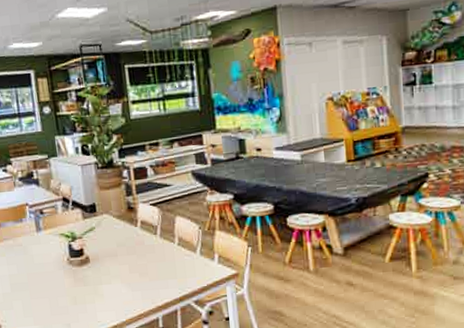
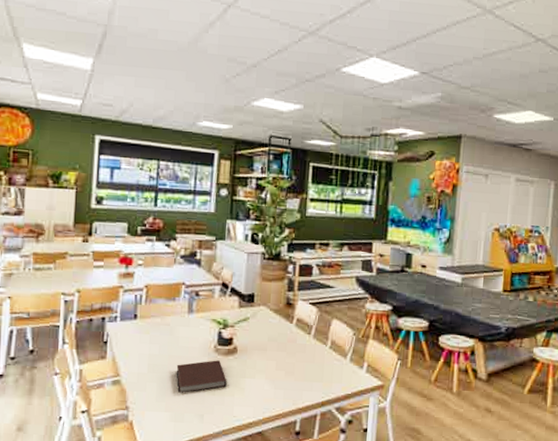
notebook: none [36,271,86,306] -> present [176,360,227,393]

